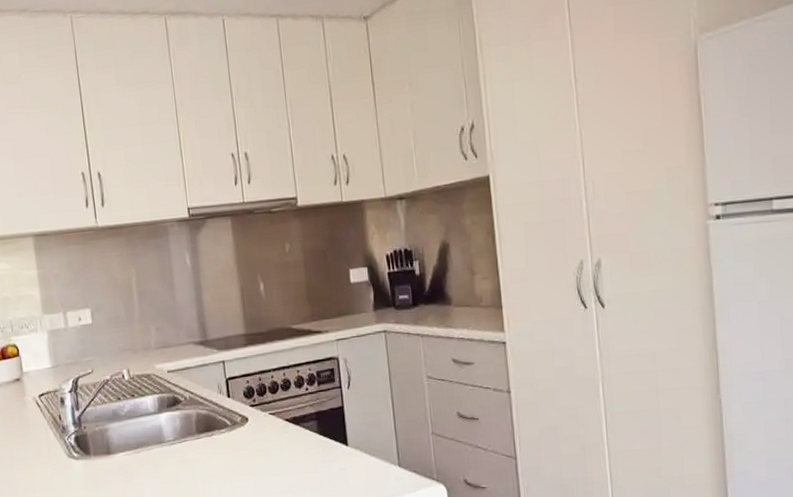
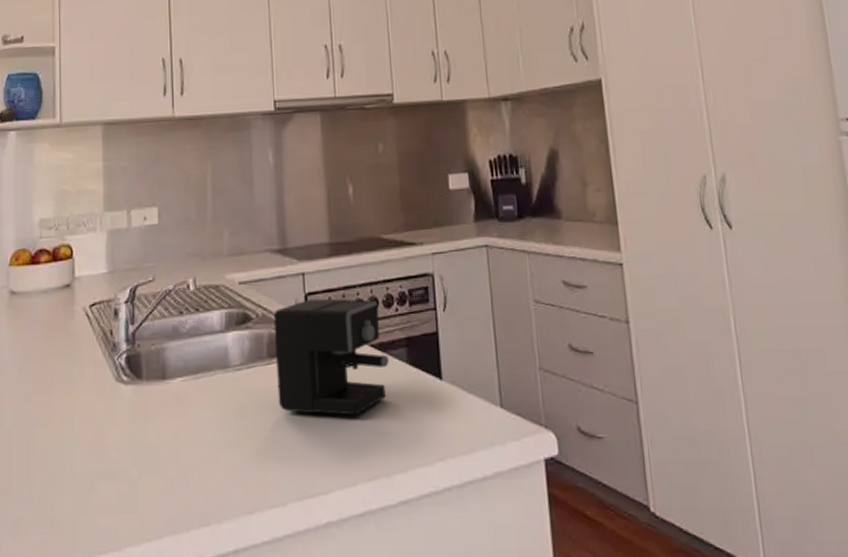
coffee maker: none [199,382,302,478] -> present [273,298,389,416]

